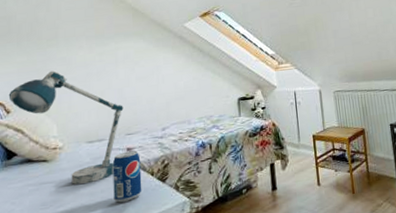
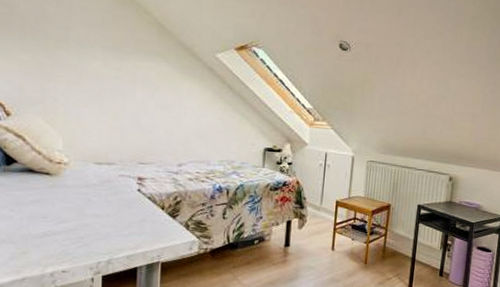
desk lamp: present [8,70,124,185] -> none [9,77,138,205]
beverage can: present [112,150,142,203] -> none [120,180,152,230]

